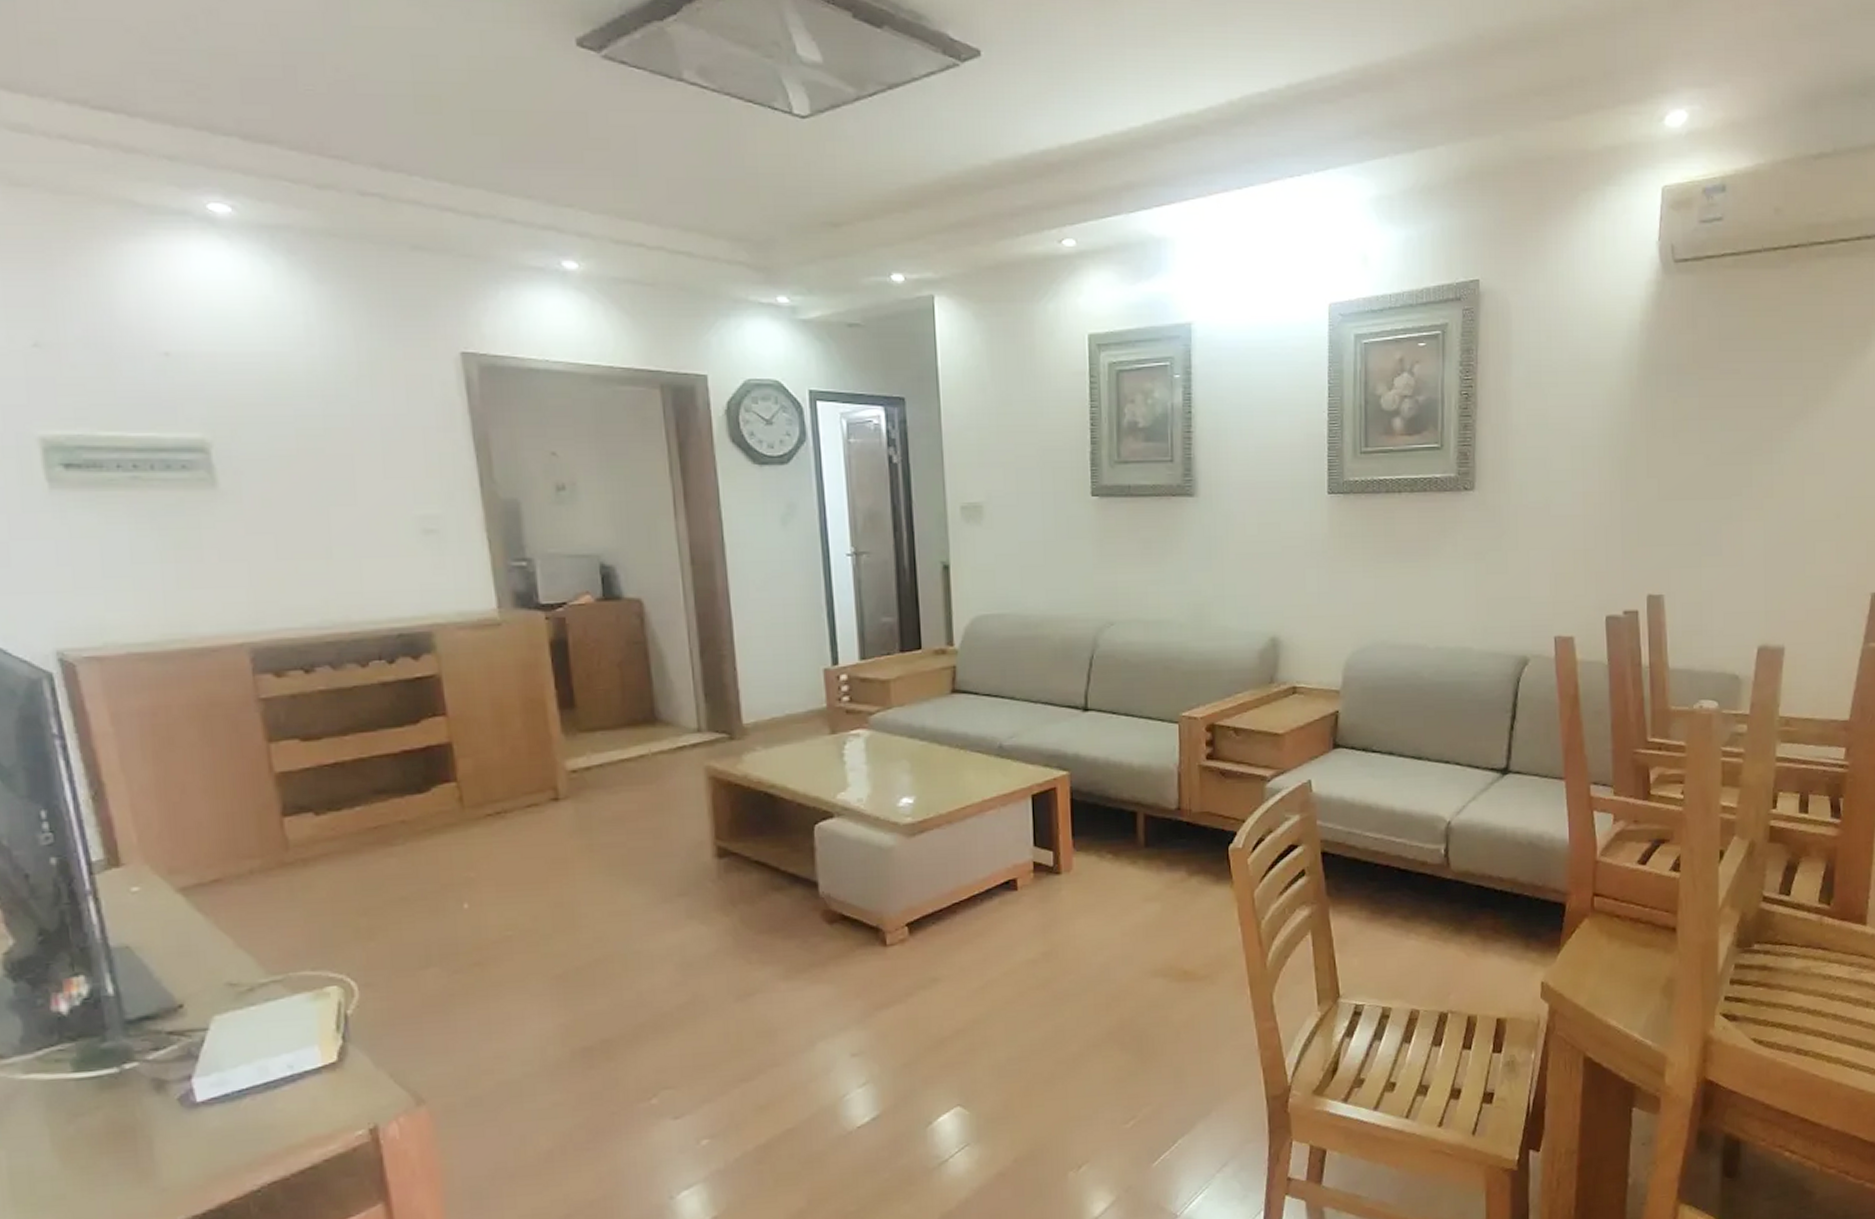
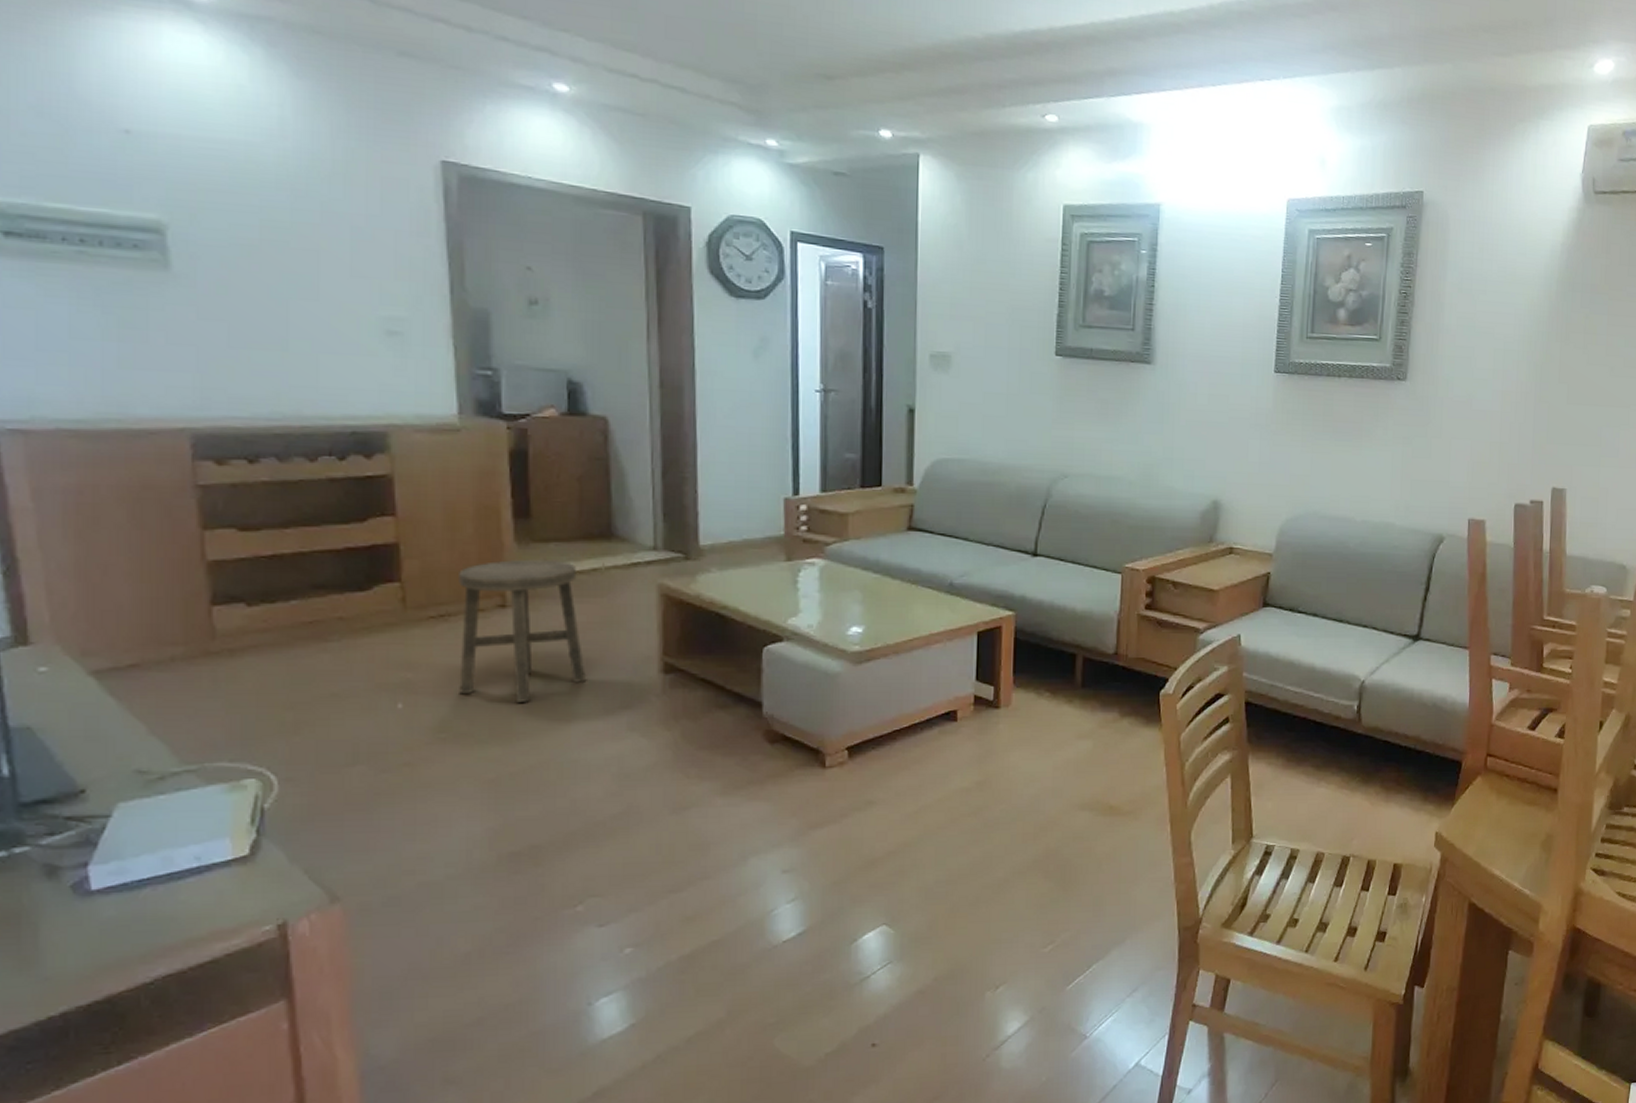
stool: none [511,749,642,896] -> present [459,559,586,702]

